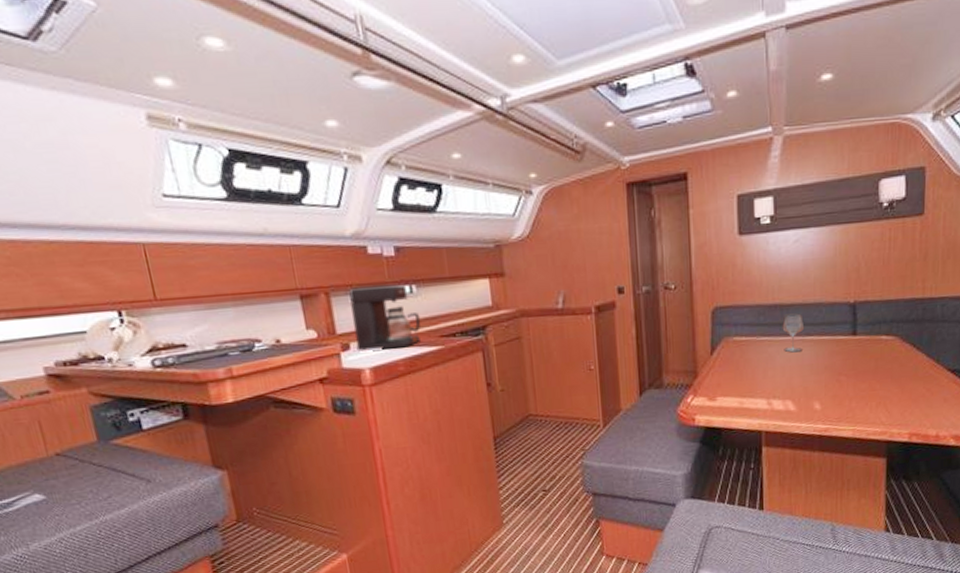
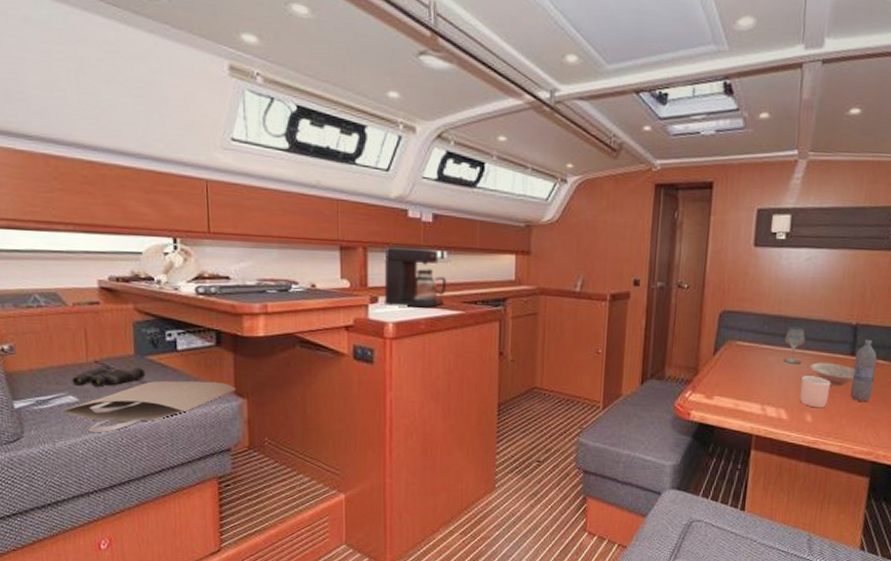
tote bag: none [27,456,214,530] -> present [60,380,236,434]
binoculars: none [34,453,114,483] -> present [72,365,146,387]
mug: none [805,361,836,395] -> present [799,375,831,409]
bowl: none [812,346,858,370] -> present [810,362,855,387]
water bottle: none [856,316,880,382] -> present [850,339,877,403]

